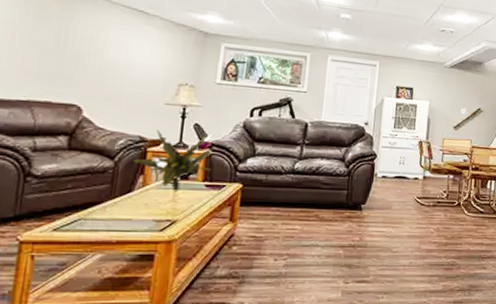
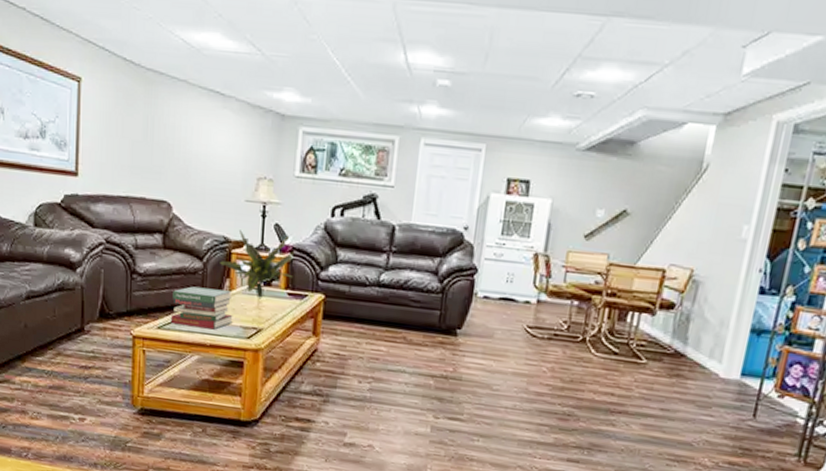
books: none [70,185,145,226] -> present [170,286,233,330]

